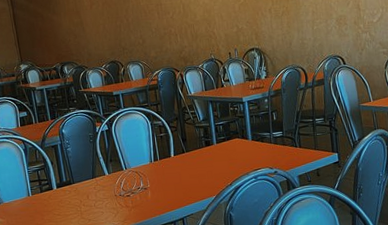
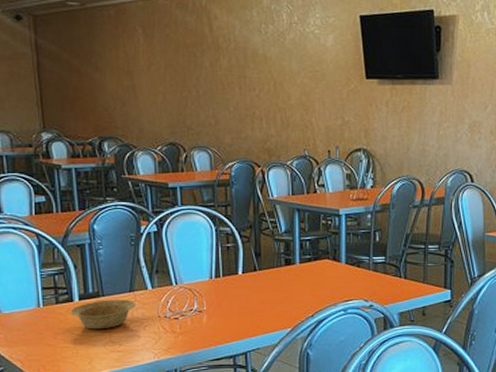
bowl: none [51,184,98,210] -> present [70,299,136,330]

